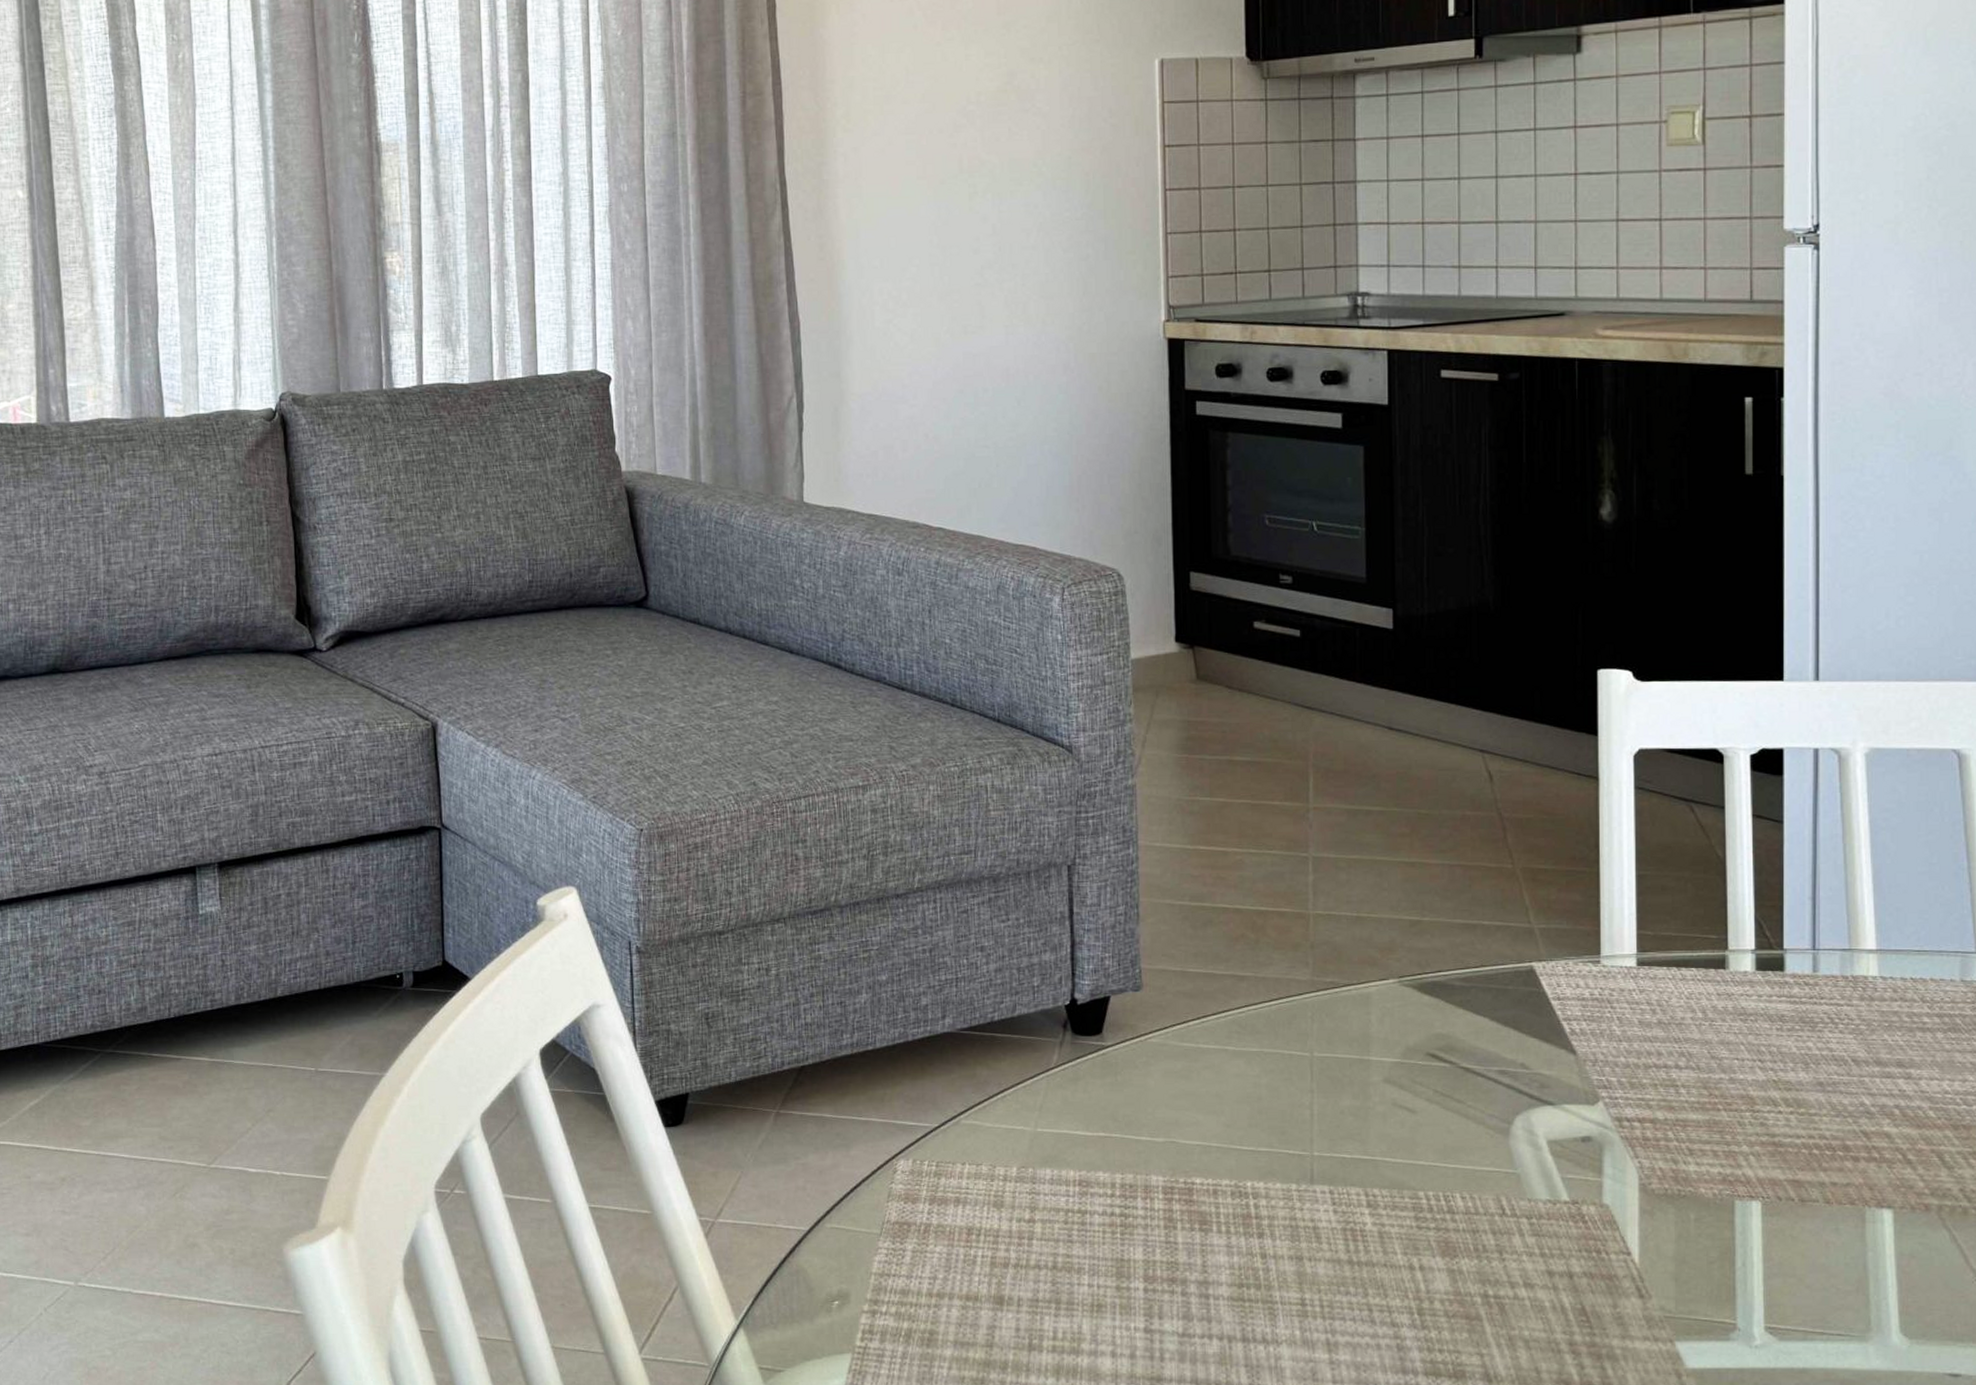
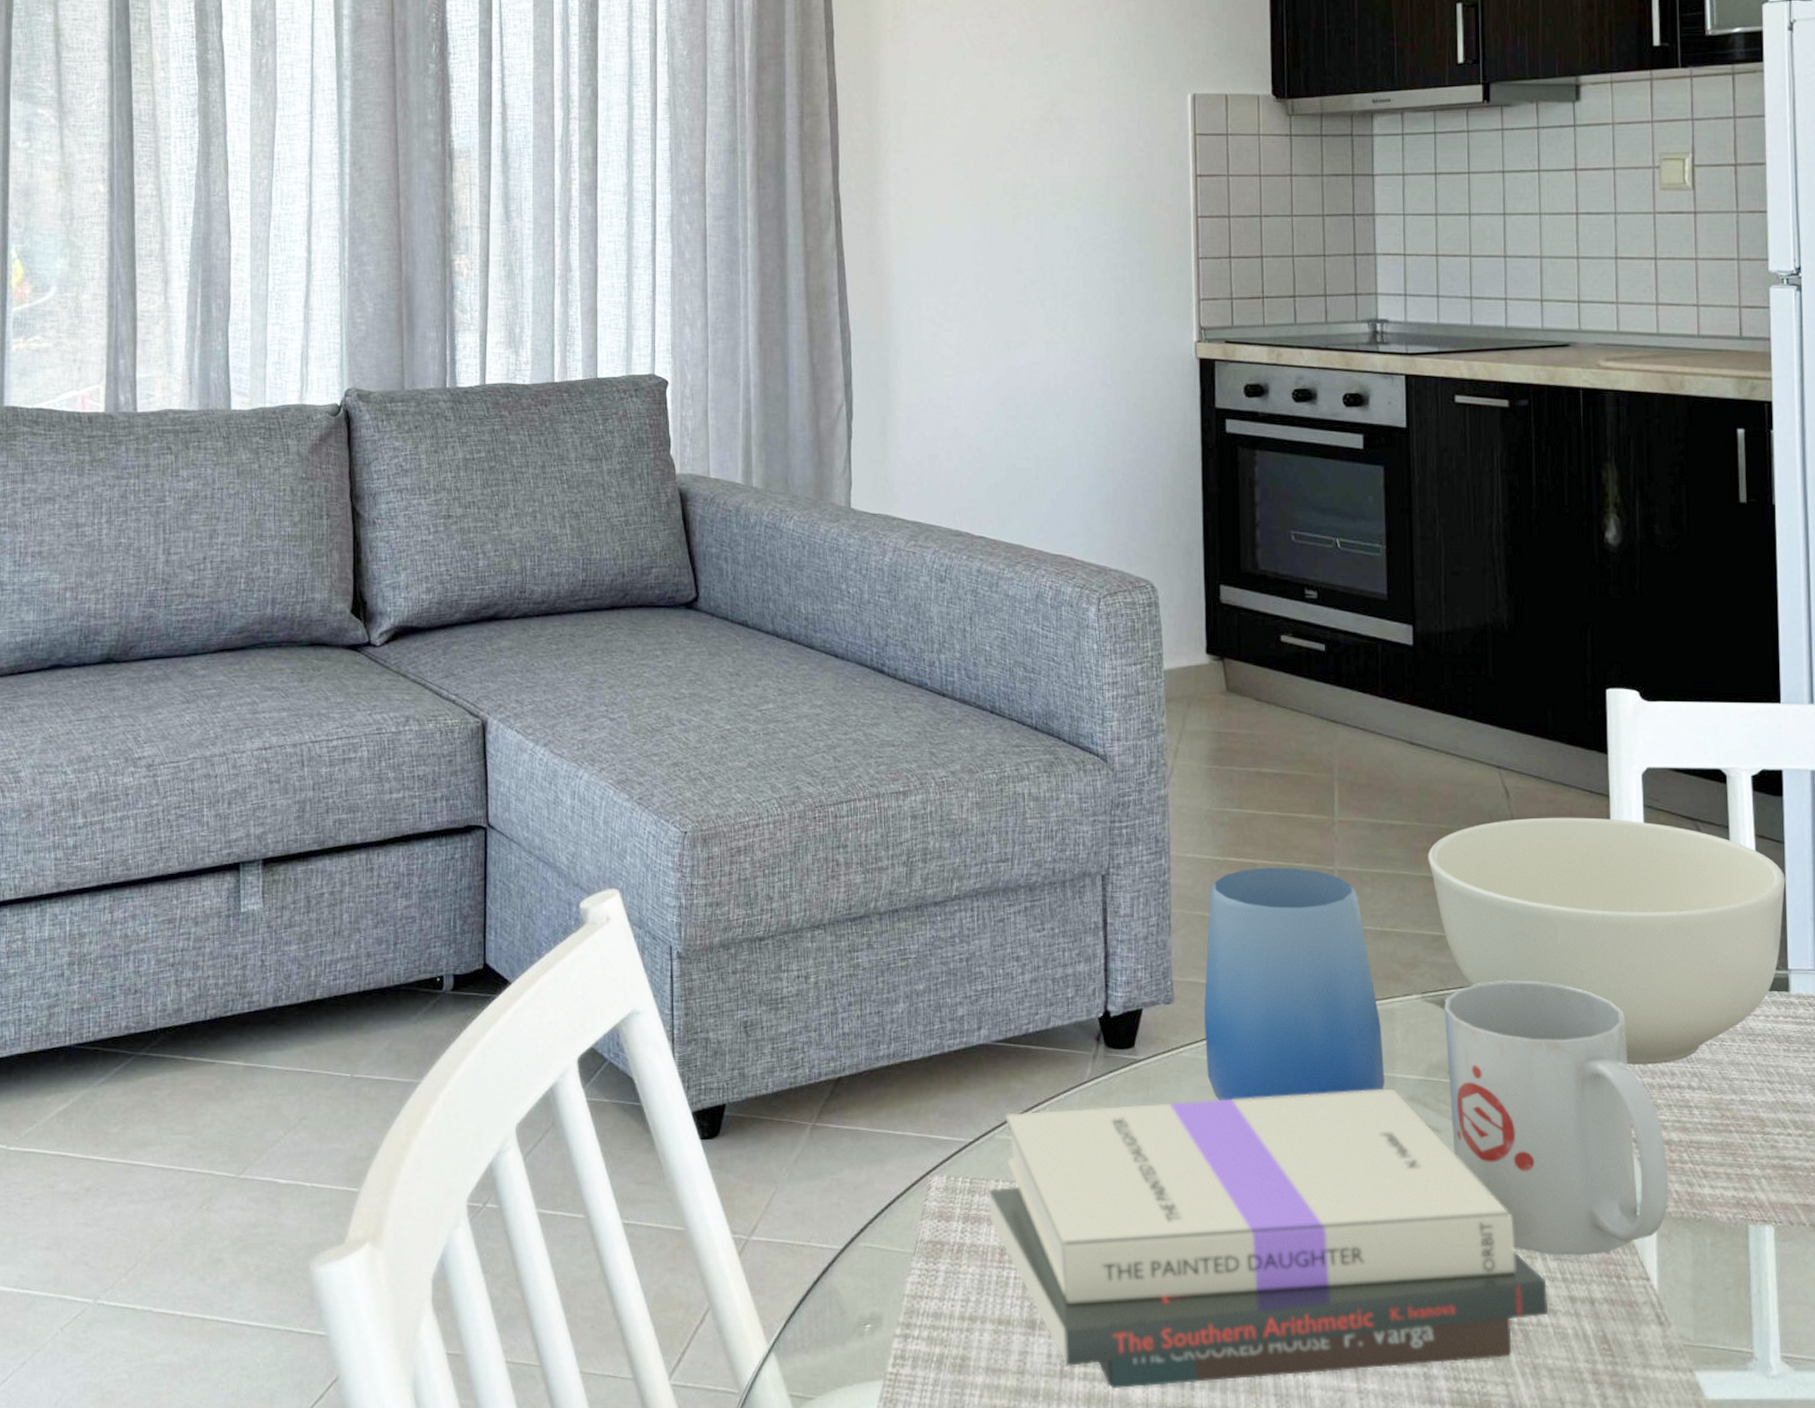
books: none [954,1071,1526,1360] -> present [988,1088,1549,1388]
cup: none [1173,855,1359,1086] -> present [1203,867,1385,1102]
bowl: none [1406,800,1783,1045] -> present [1428,817,1786,1065]
mug: none [1422,964,1653,1232] -> present [1444,981,1669,1256]

